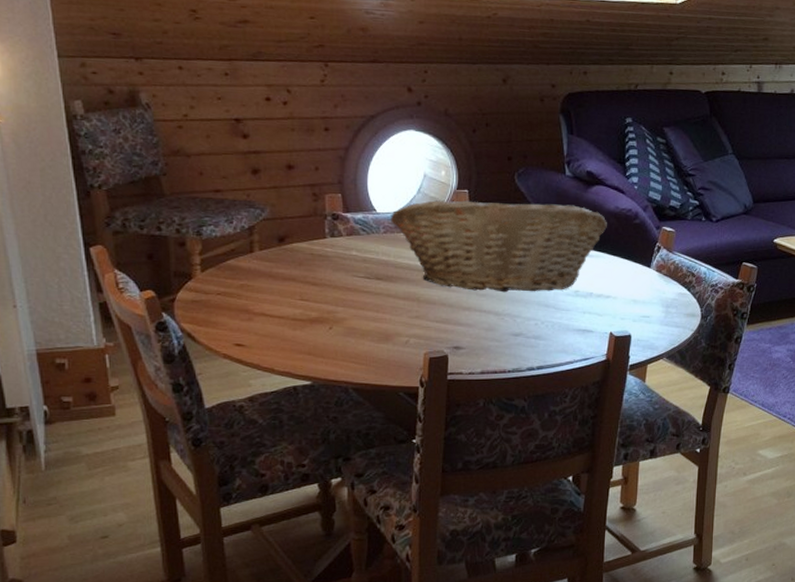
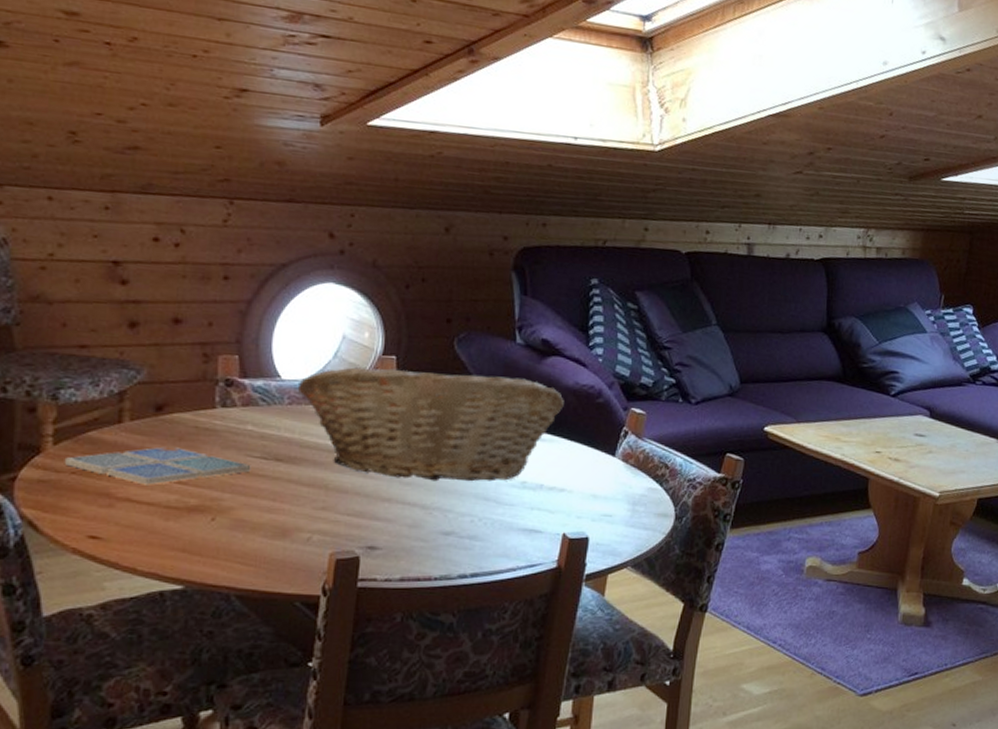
drink coaster: none [211,271,358,302] -> present [64,446,251,485]

